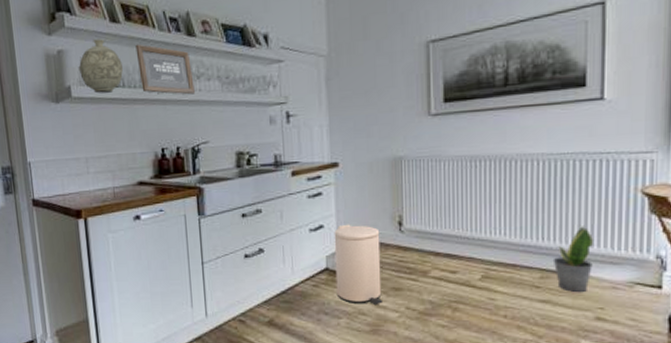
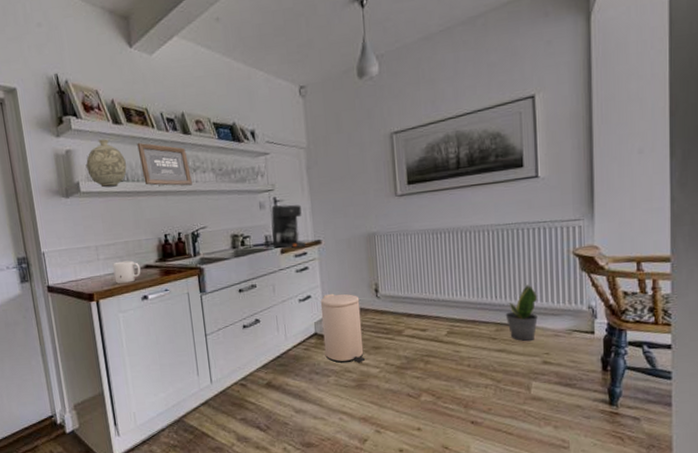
mug: none [103,175,134,202] -> present [112,260,141,285]
coffee maker: none [281,120,321,172] -> present [271,204,306,250]

